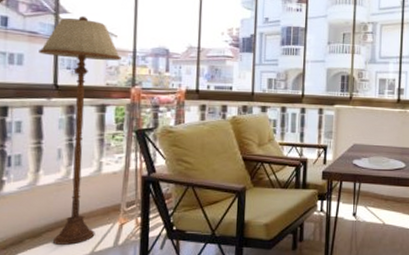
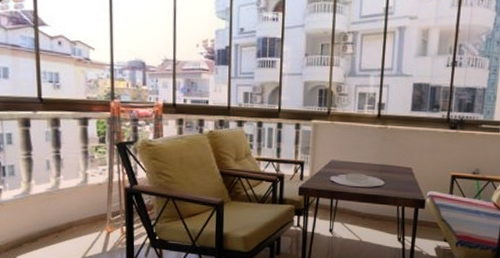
floor lamp: present [39,16,121,245] -> none [22,28,100,250]

